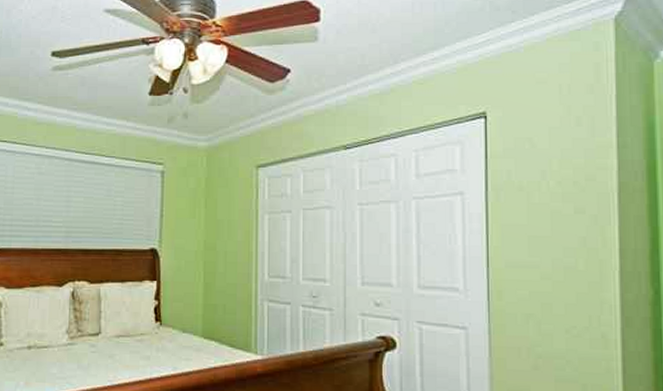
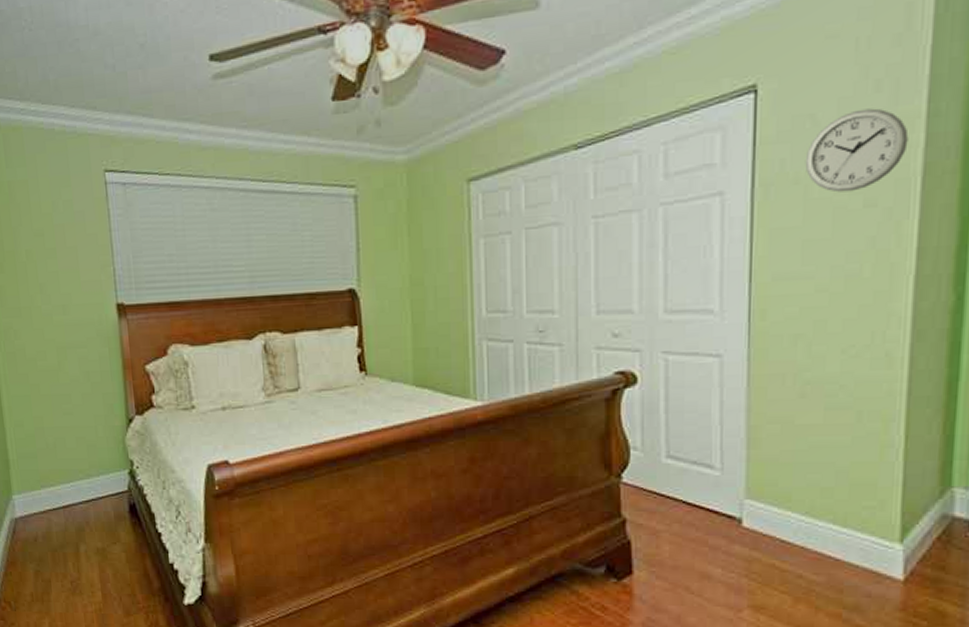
wall clock: none [526,137,605,200] -> present [805,108,909,193]

